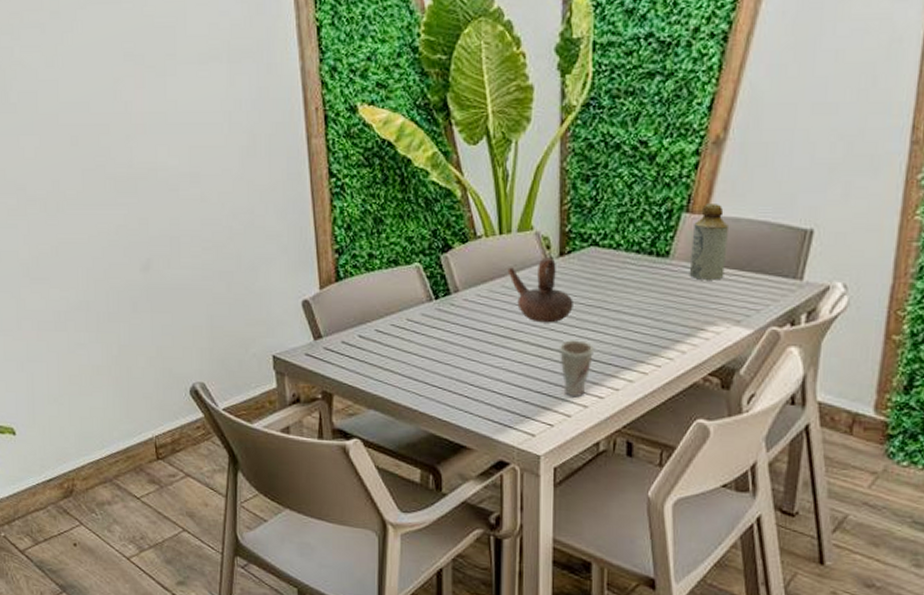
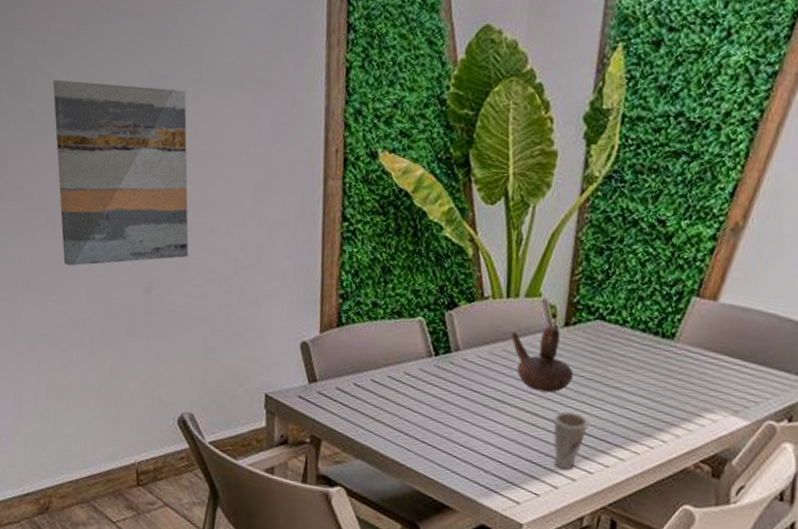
wall art: none [32,67,183,251] -> present [53,80,189,266]
bottle: present [689,204,728,280] -> none [692,290,737,368]

